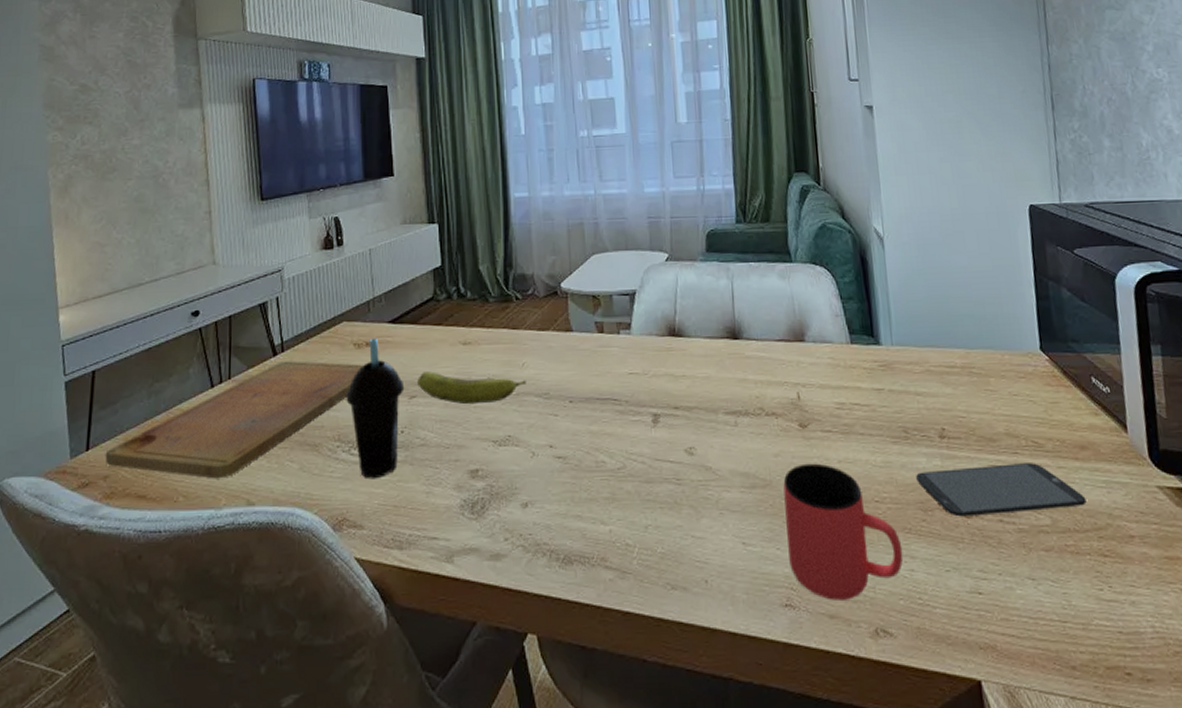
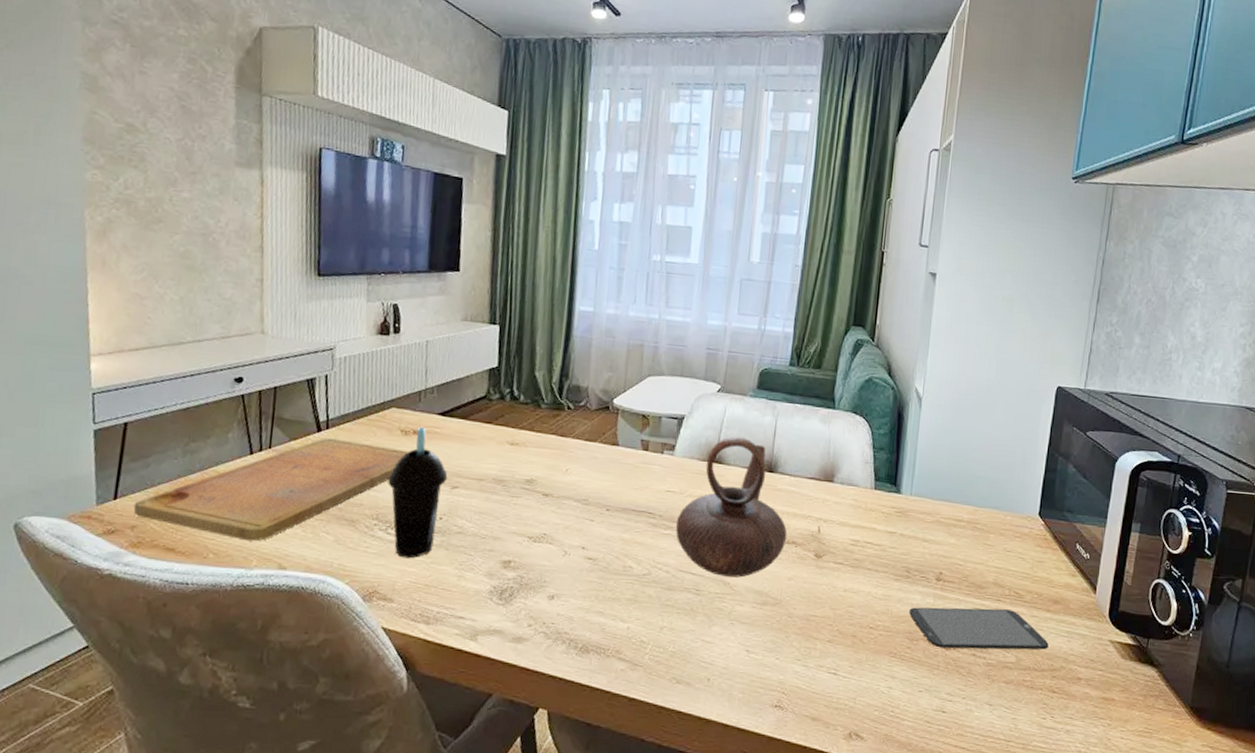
fruit: present [417,371,527,405] -> none [461,465,568,502]
teapot: none [644,305,765,461] -> present [675,436,788,578]
cup: present [783,463,903,601] -> none [785,589,886,707]

